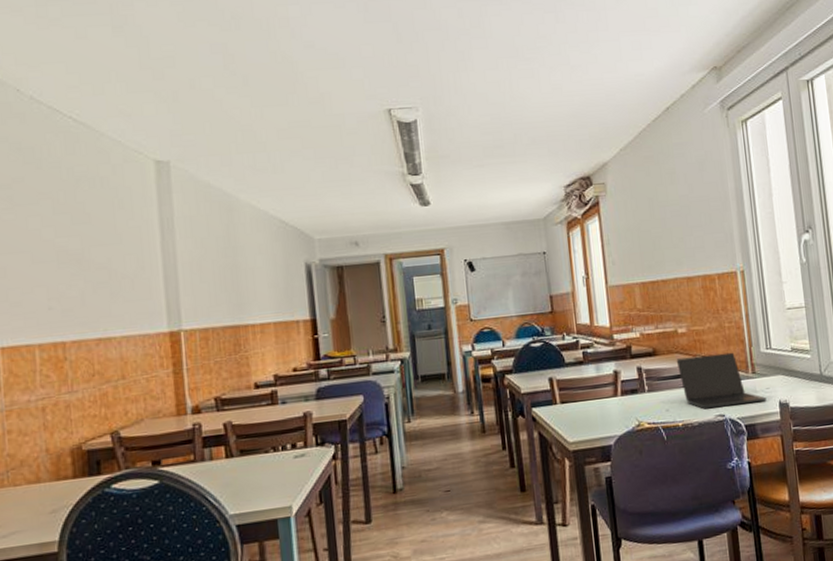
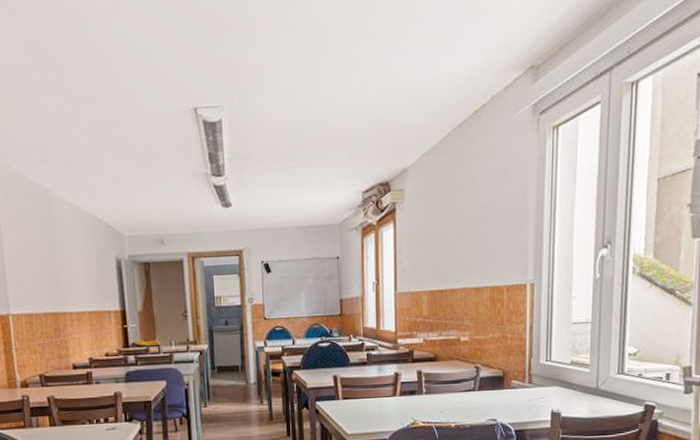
laptop: present [676,352,767,409] -> none [456,362,539,413]

